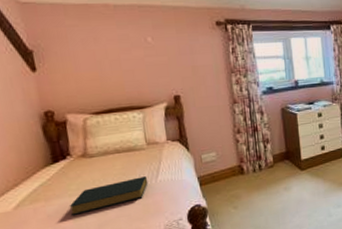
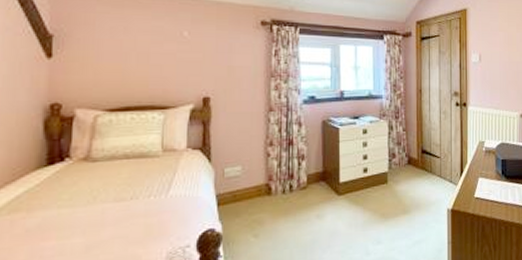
hardback book: present [69,176,148,216] -> none [54,189,157,232]

